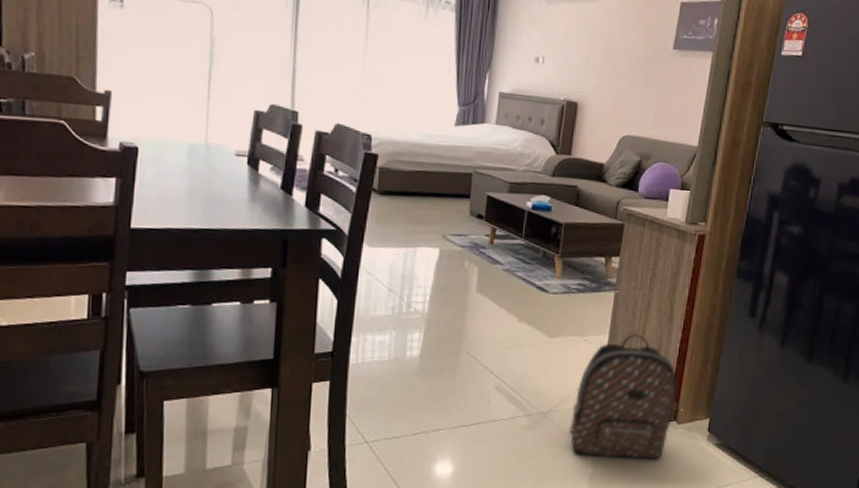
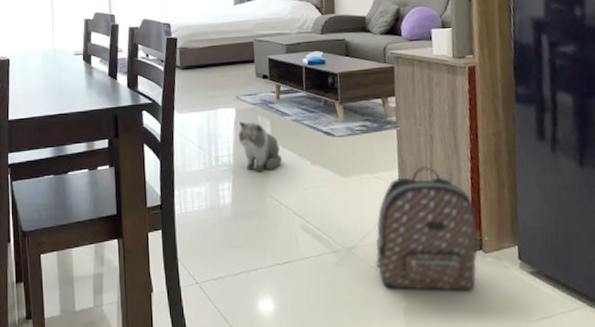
cat: none [437,265,485,324] -> present [238,121,282,172]

